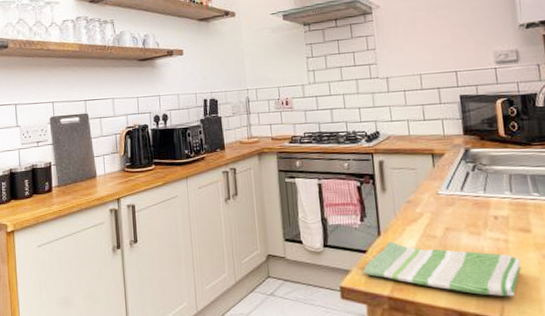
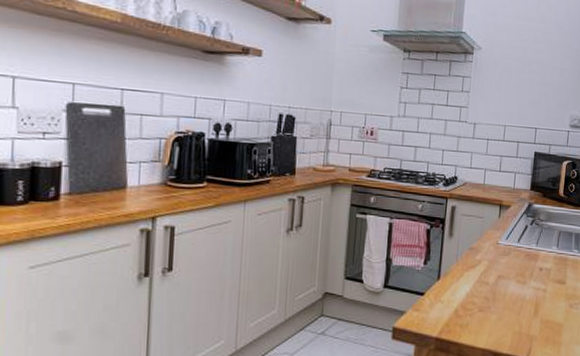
dish towel: present [363,242,521,297] -> none [418,286,552,340]

